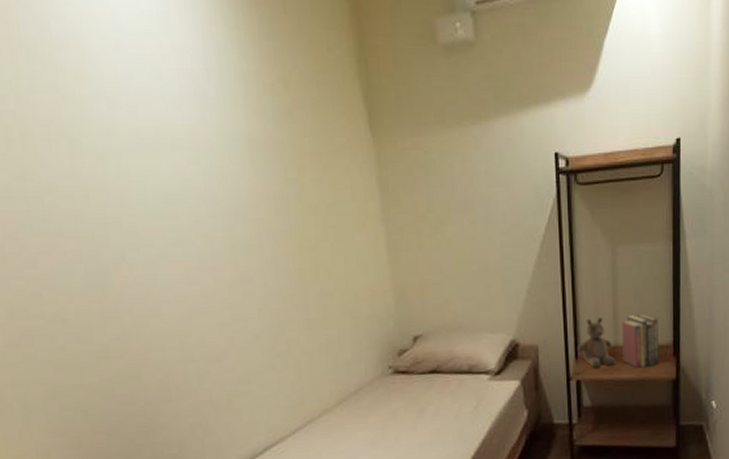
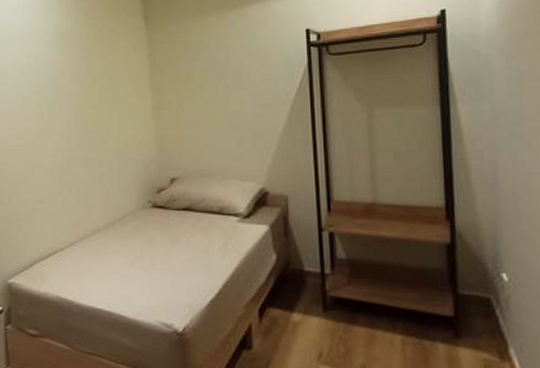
stuffed animal: present [578,317,616,368] -> none [330,174,375,223]
books: present [621,313,659,368] -> none [380,174,427,228]

